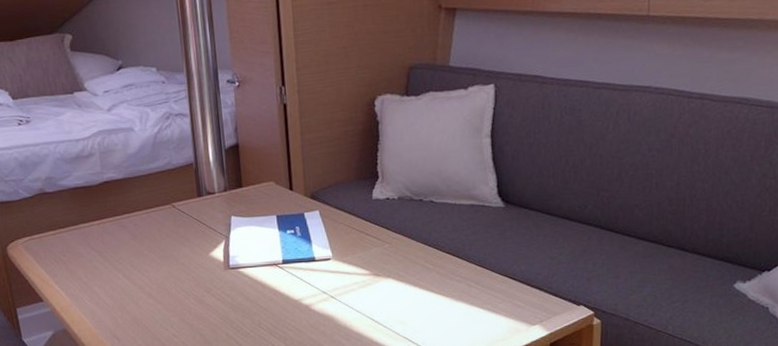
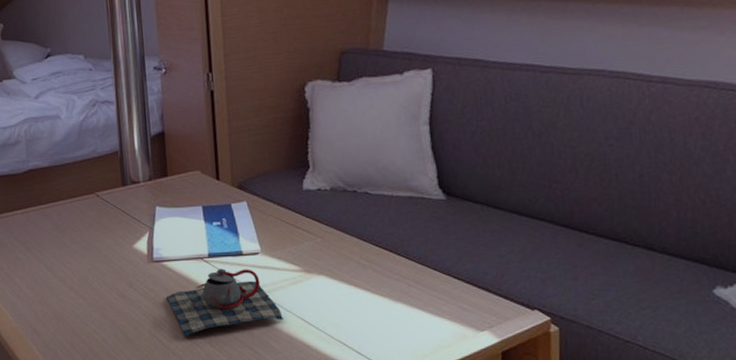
teapot: none [243,273,353,338] -> present [166,268,283,337]

